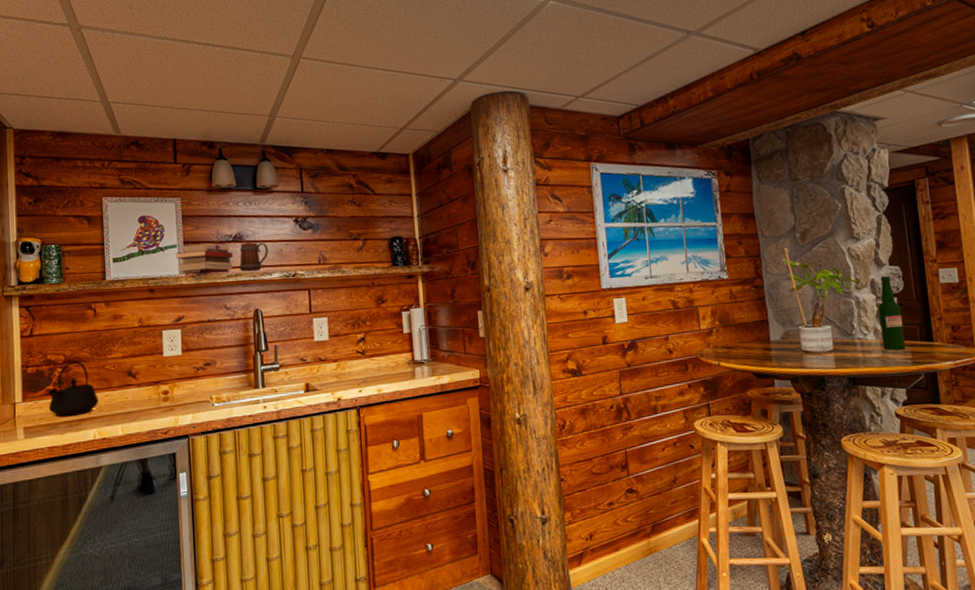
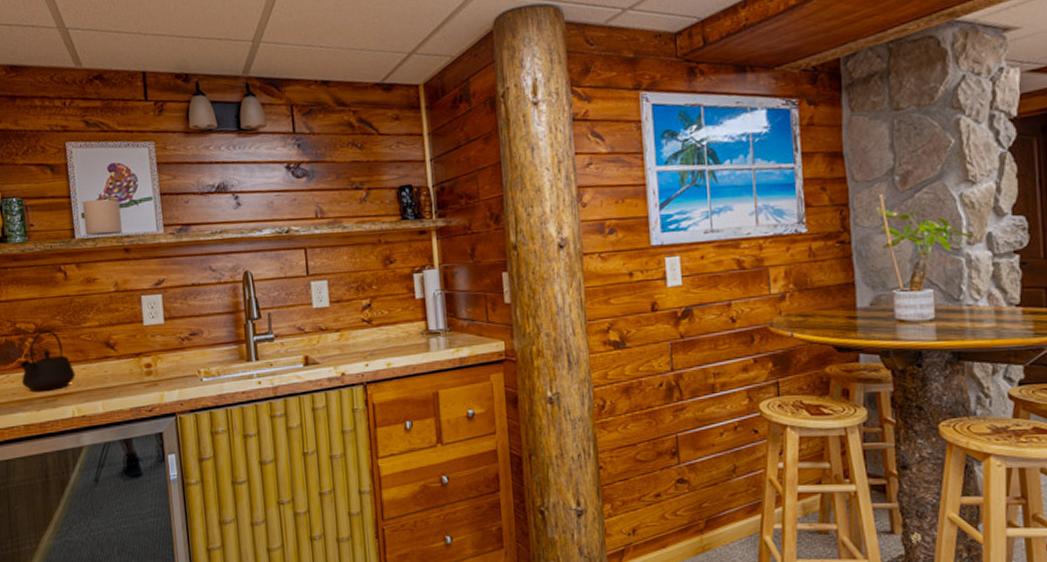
candle: none [114,241,148,278] -> present [82,193,122,236]
books: present [175,242,233,275] -> none [151,194,217,232]
beer mug: present [240,242,268,272] -> none [224,193,257,228]
beer bottle: present [877,276,905,351] -> none [994,228,1026,319]

